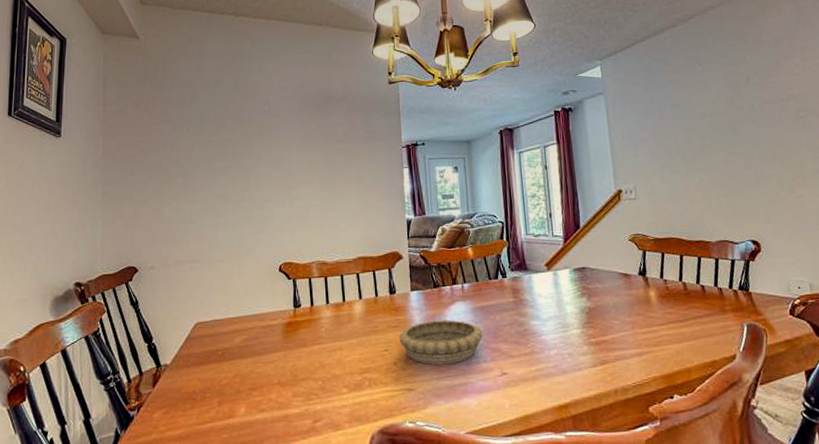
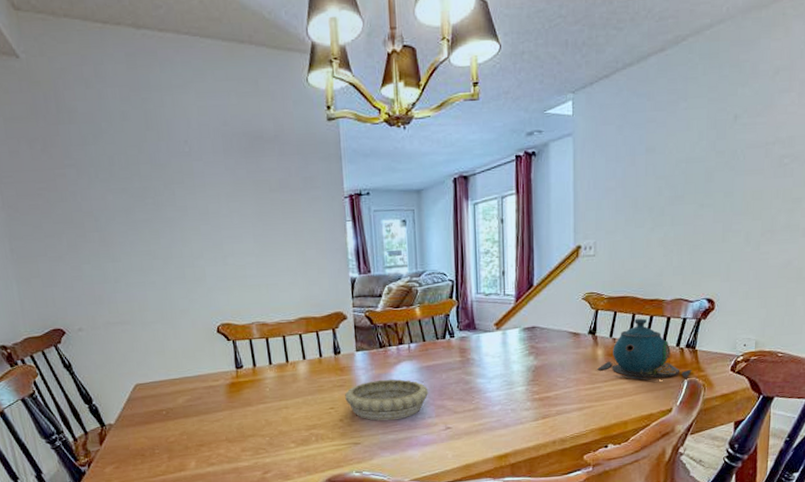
teapot: none [651,259,750,326] -> present [596,318,692,382]

